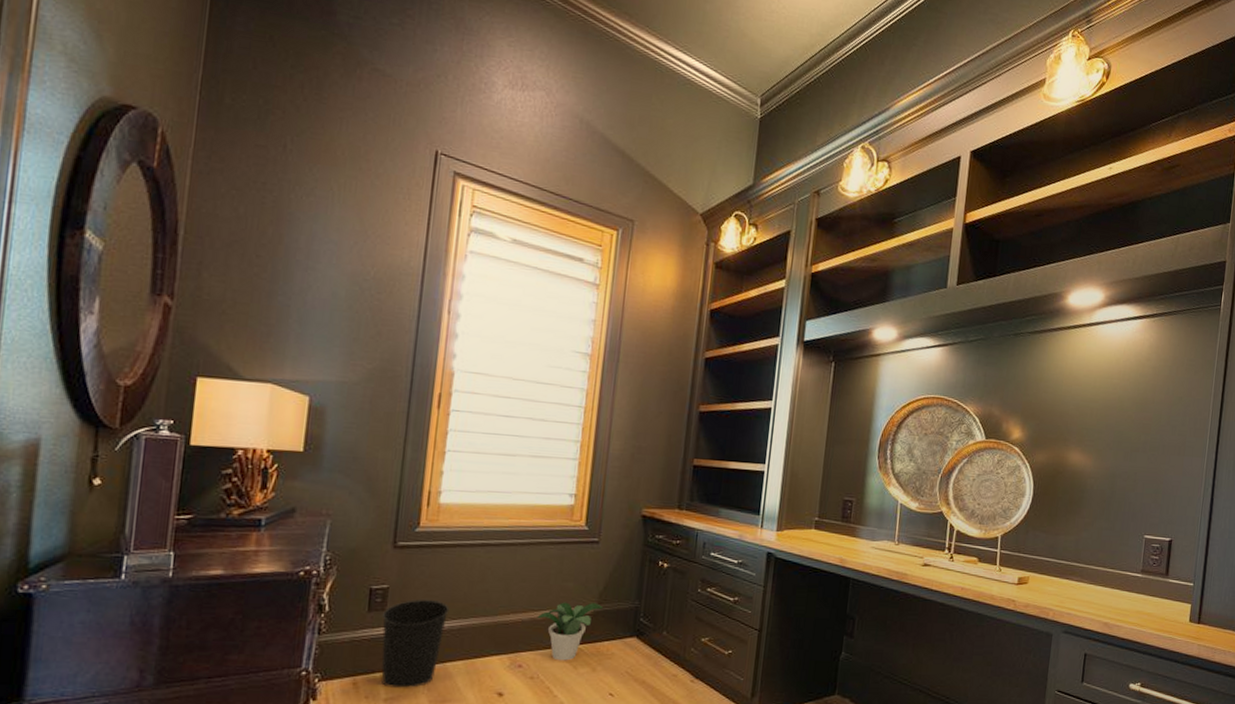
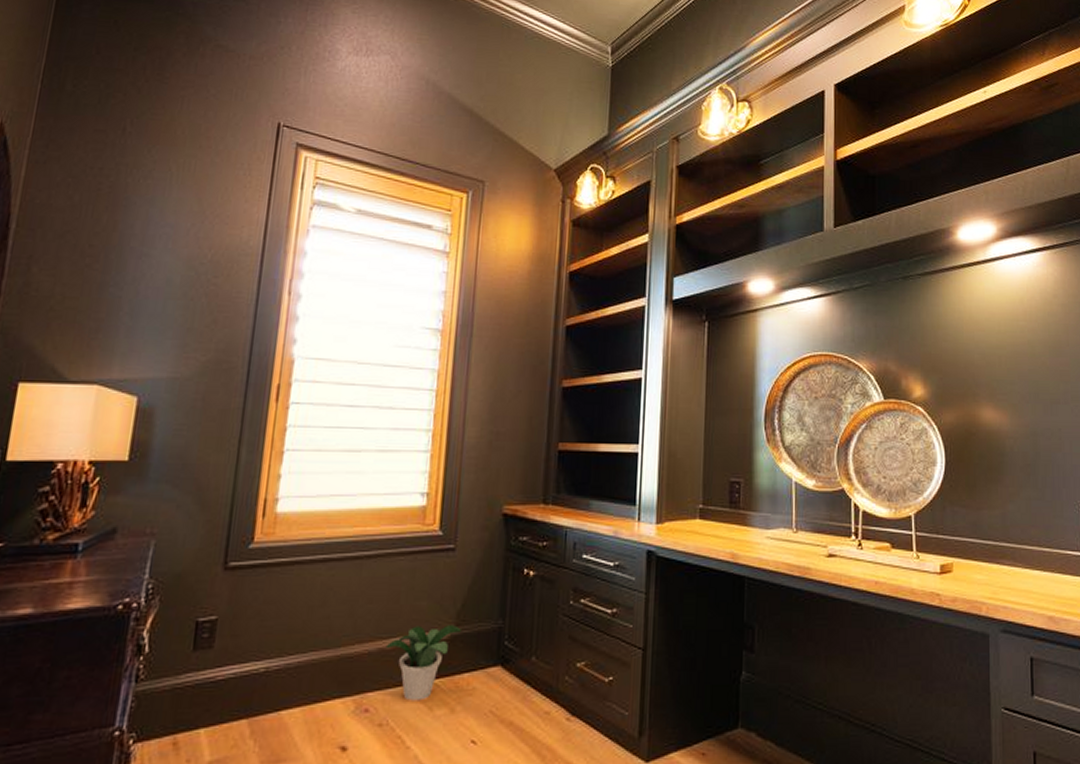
wastebasket: present [381,599,450,688] -> none [206,631,286,747]

